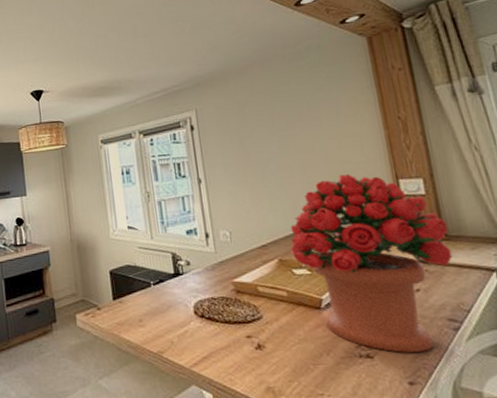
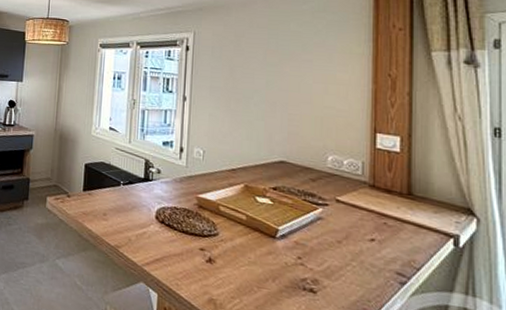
bouquet: present [290,173,453,353] -> none [258,118,415,298]

